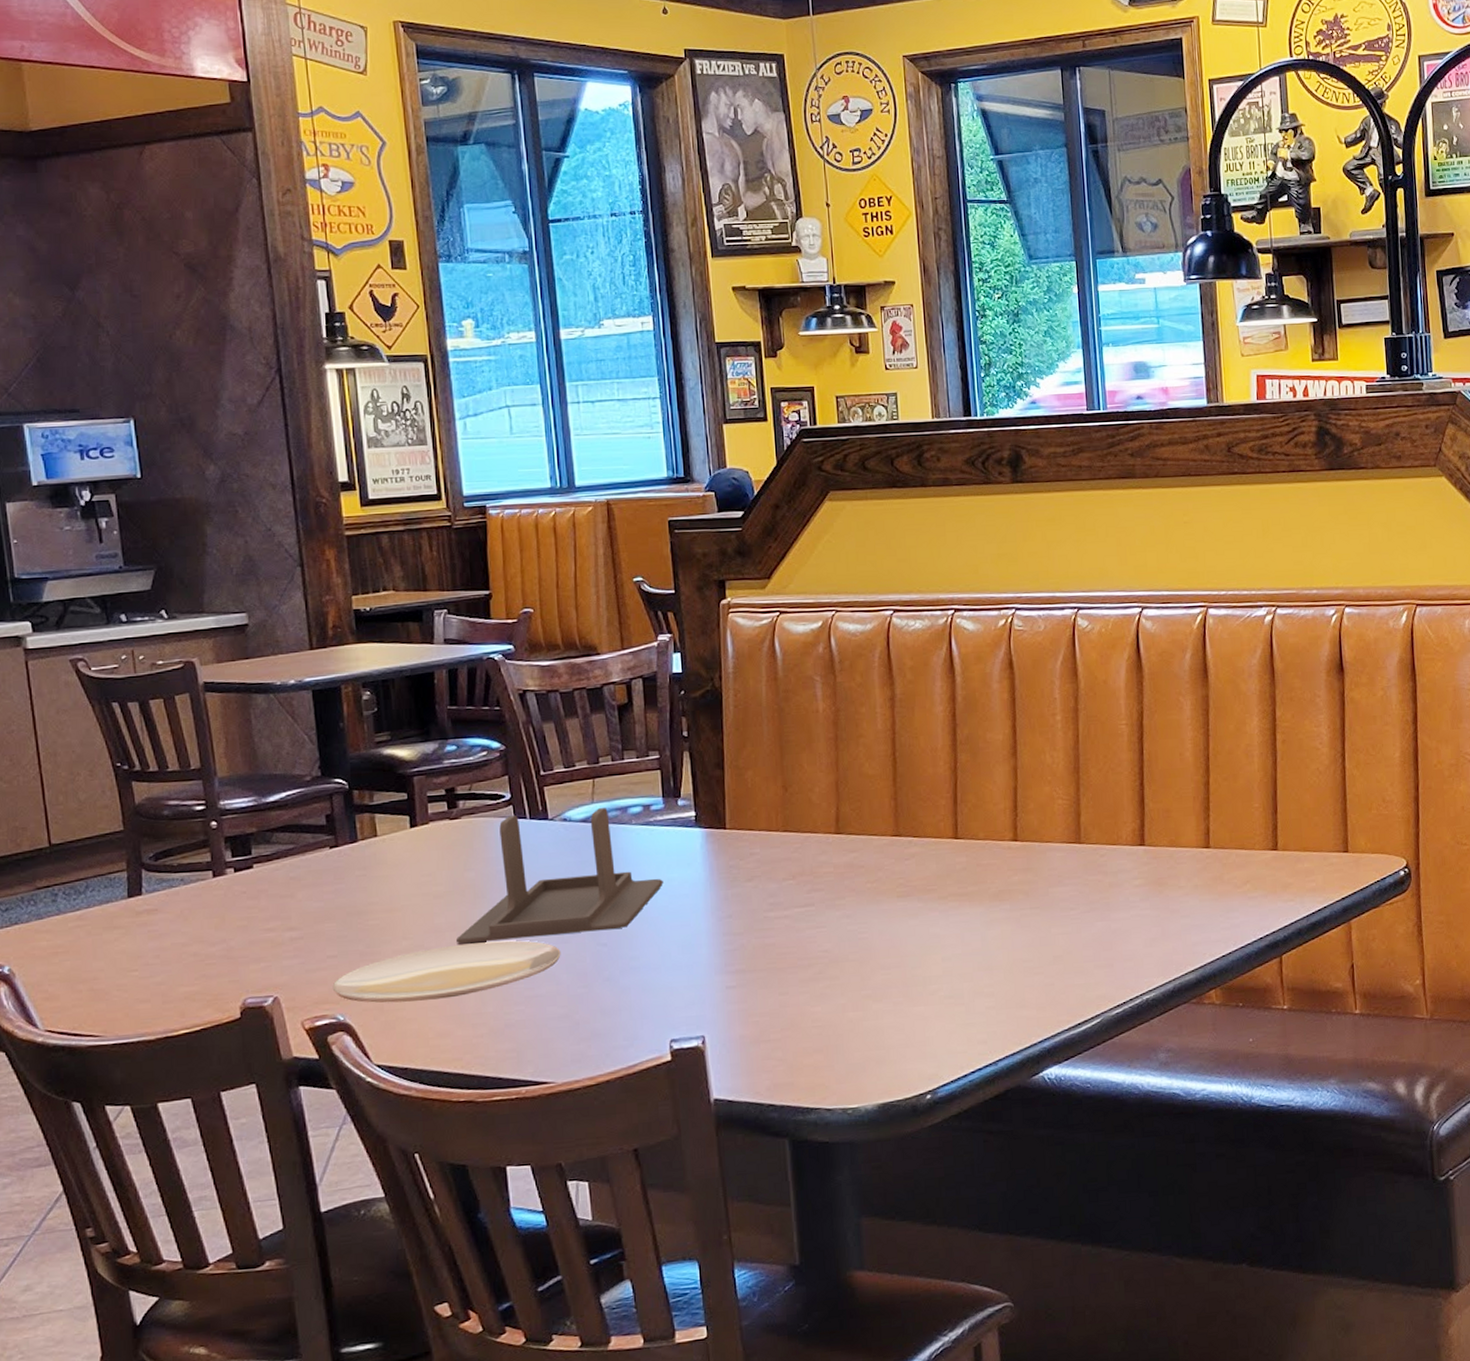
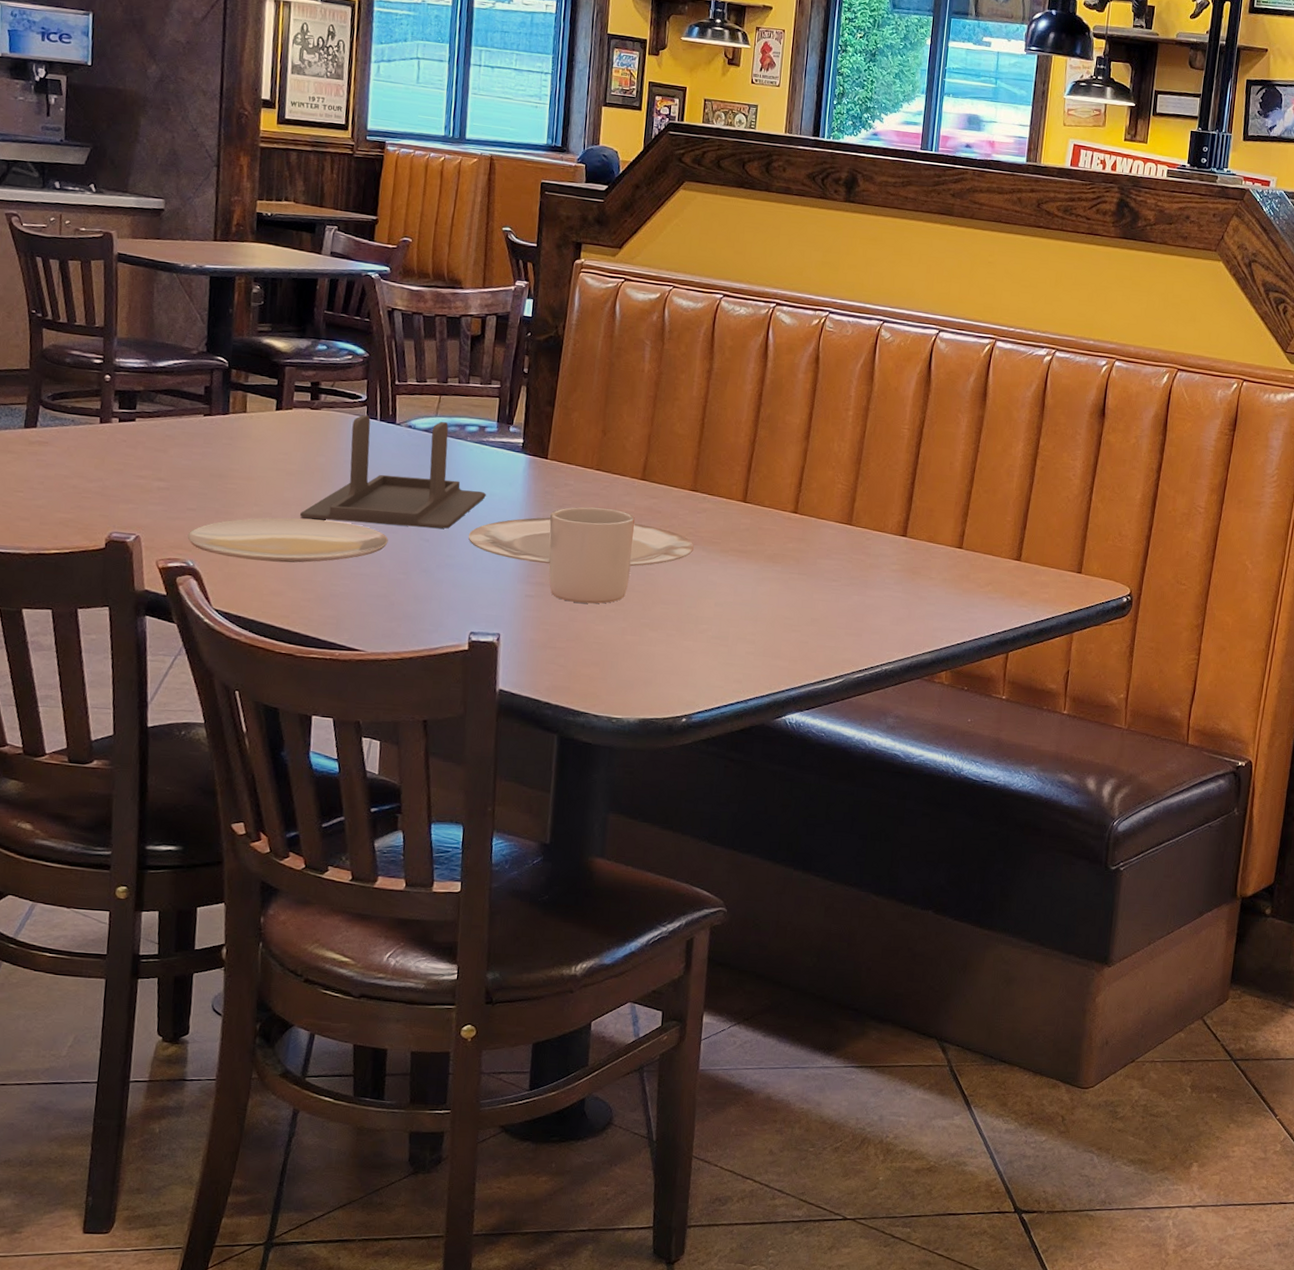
plate: none [650,884,907,949] -> present [468,517,694,567]
mug: none [740,872,841,986] -> present [548,507,635,604]

